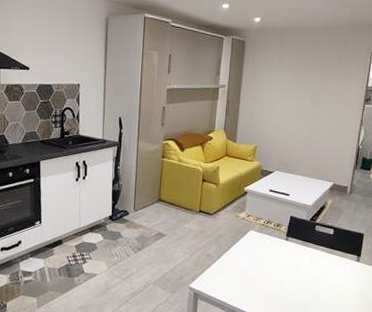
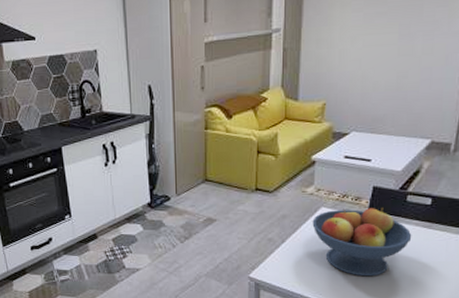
fruit bowl: none [243,233,319,292] -> present [312,208,412,277]

